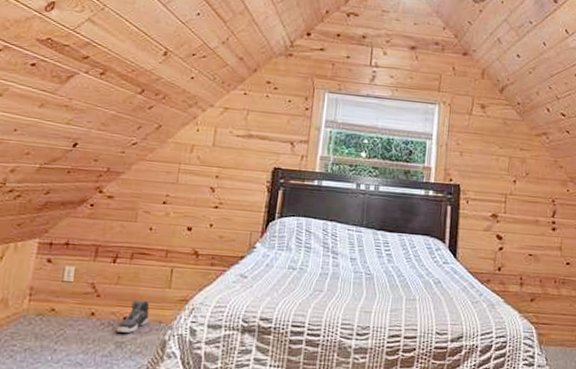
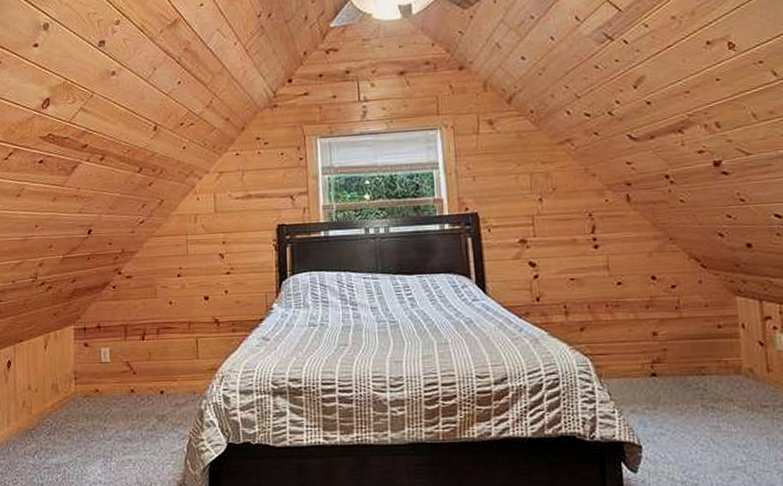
sneaker: present [116,300,150,333] -> none [155,373,184,406]

